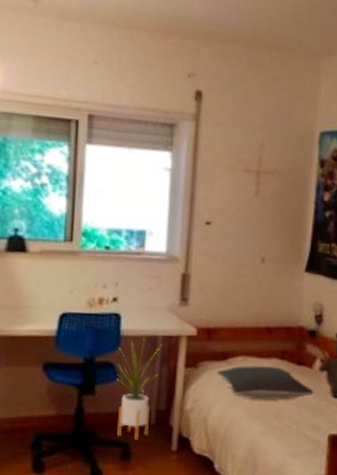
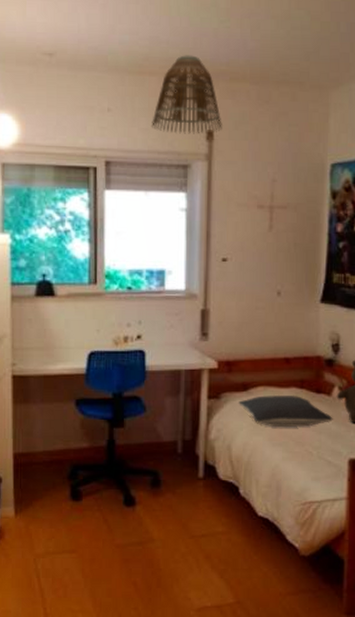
house plant: present [117,337,163,440] -> none [143,372,186,469]
lamp shade: none [137,13,212,94] -> present [150,55,222,134]

